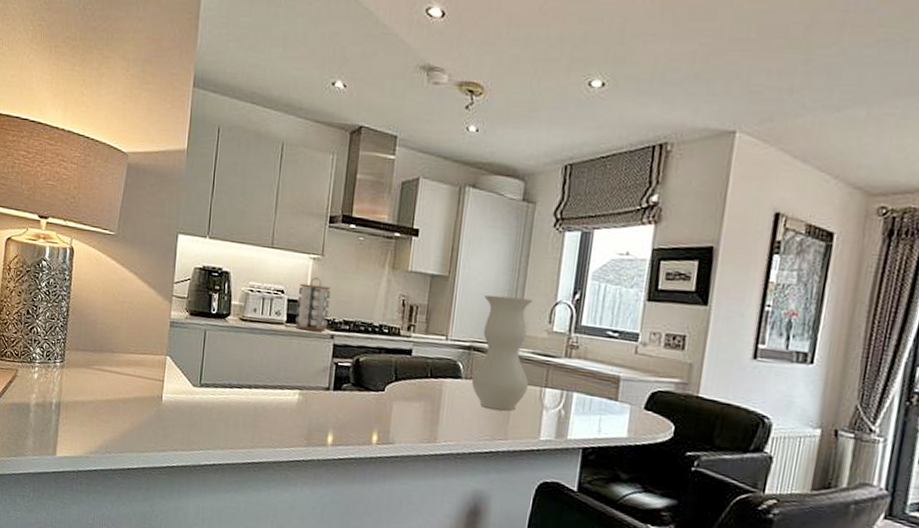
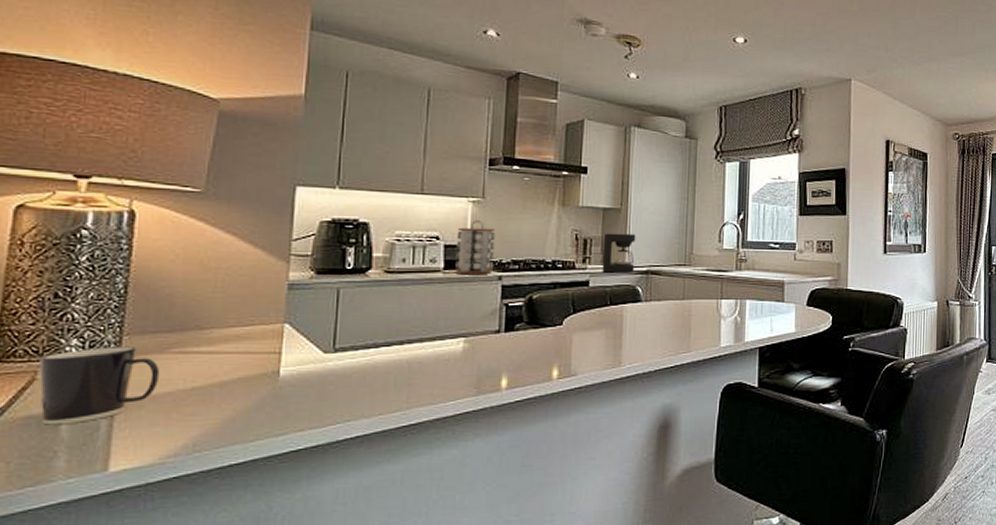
mug: none [18,357,87,415] -> present [39,347,160,425]
coffee maker: none [425,301,462,347] -> present [602,233,636,273]
vase: present [471,294,533,411] -> none [651,222,706,326]

